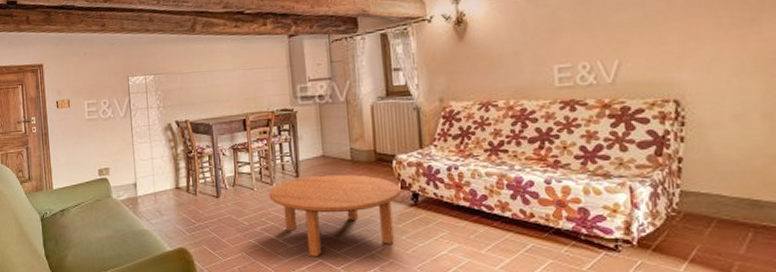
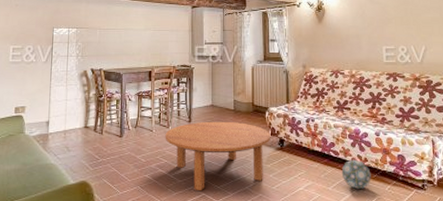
ball: none [498,215,540,252] -> present [341,159,371,189]

